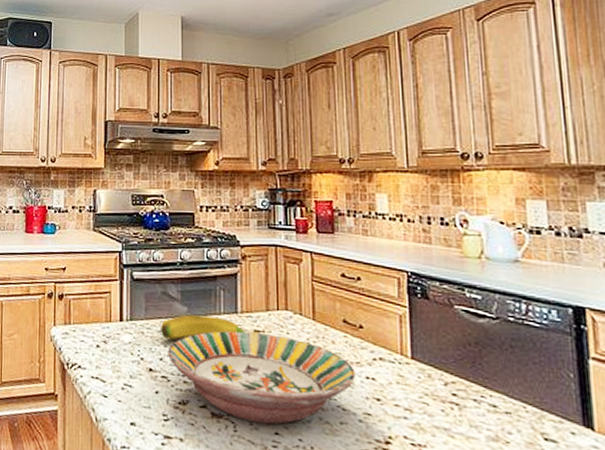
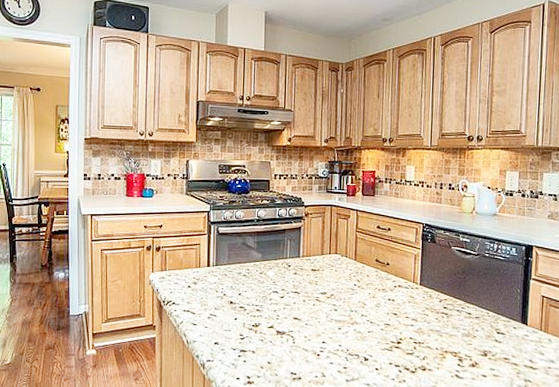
banana: present [161,315,259,340] -> none [240,260,315,279]
serving bowl: present [167,331,355,425] -> none [244,270,381,336]

